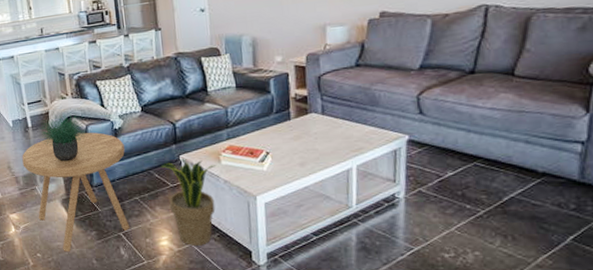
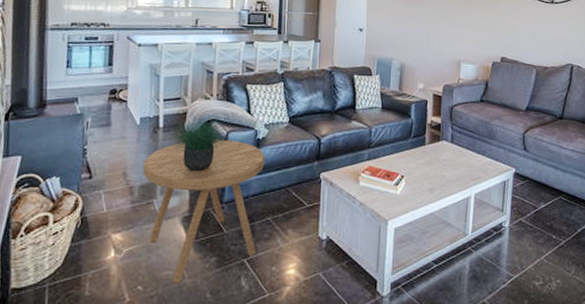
potted plant: present [160,159,216,246] -> none [299,177,355,275]

